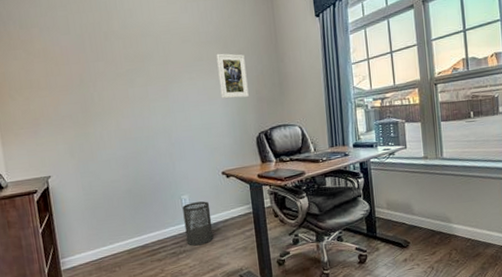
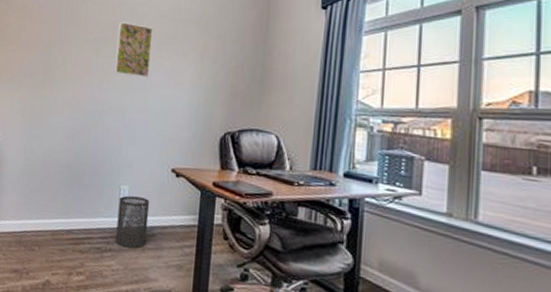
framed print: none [146,51,185,101] -> present [114,22,153,78]
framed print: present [216,53,249,99] -> none [189,34,225,90]

